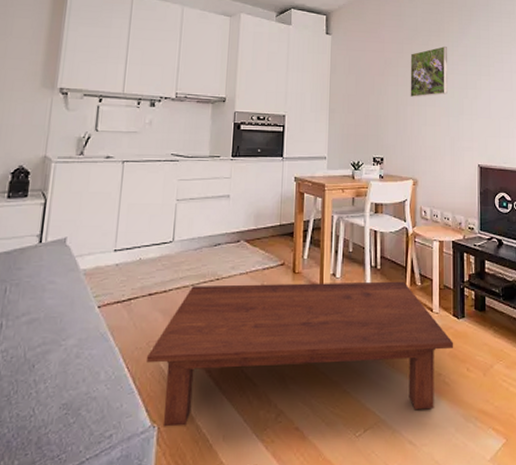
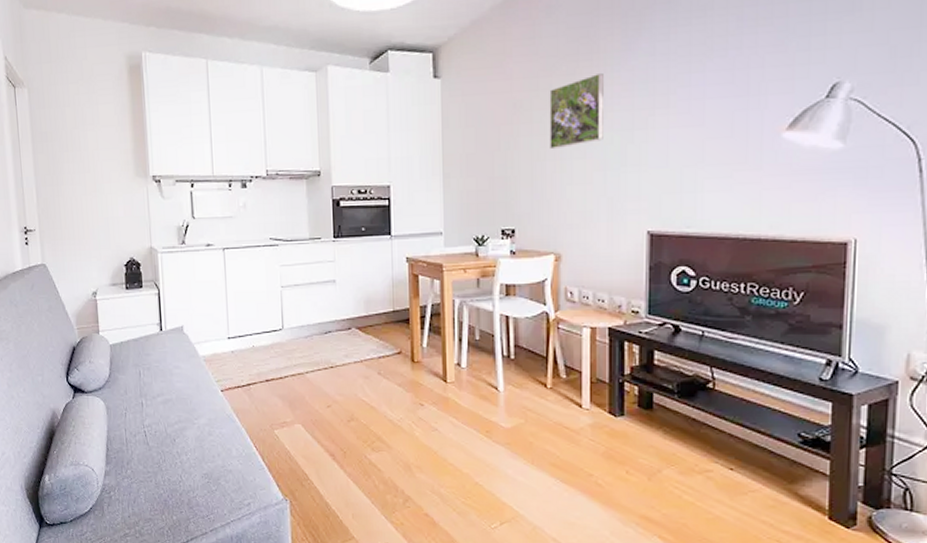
coffee table: present [146,281,454,427] -> none [271,372,610,510]

